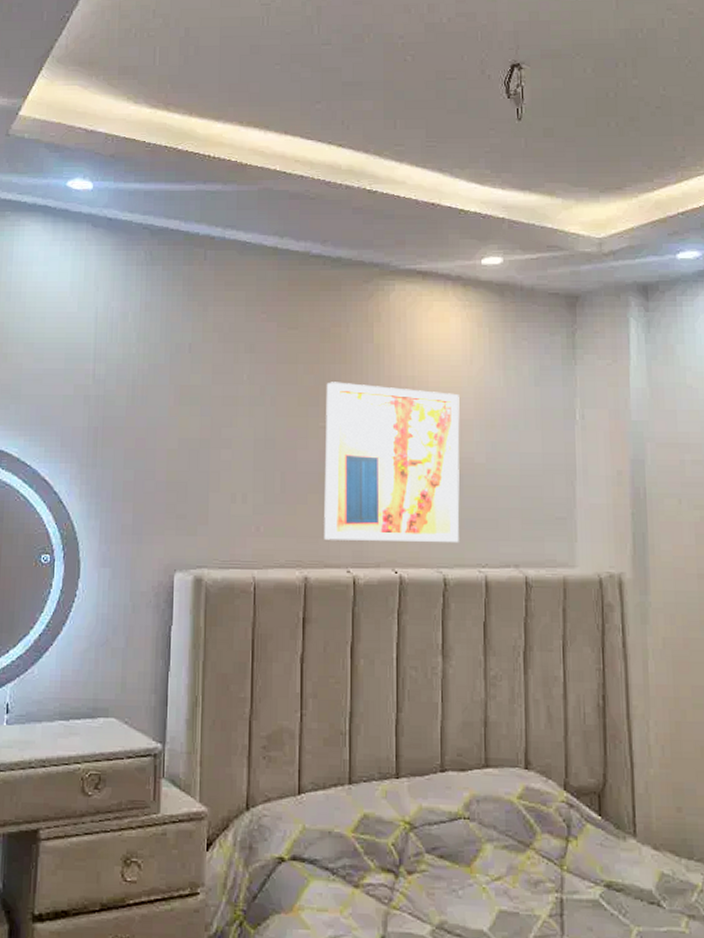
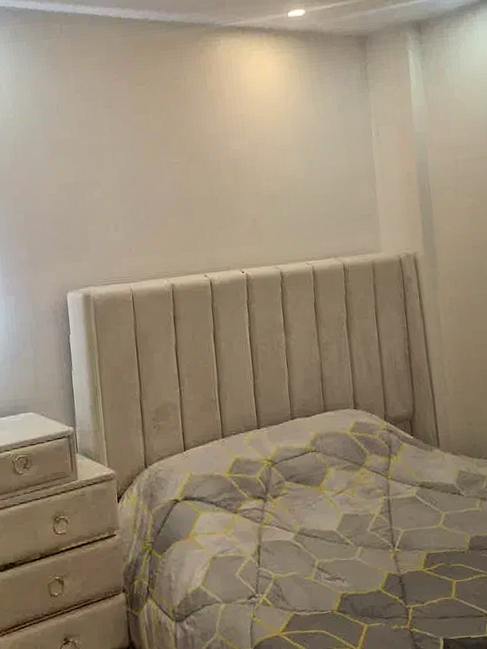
wall art: present [324,382,460,542] -> none [173,124,290,253]

